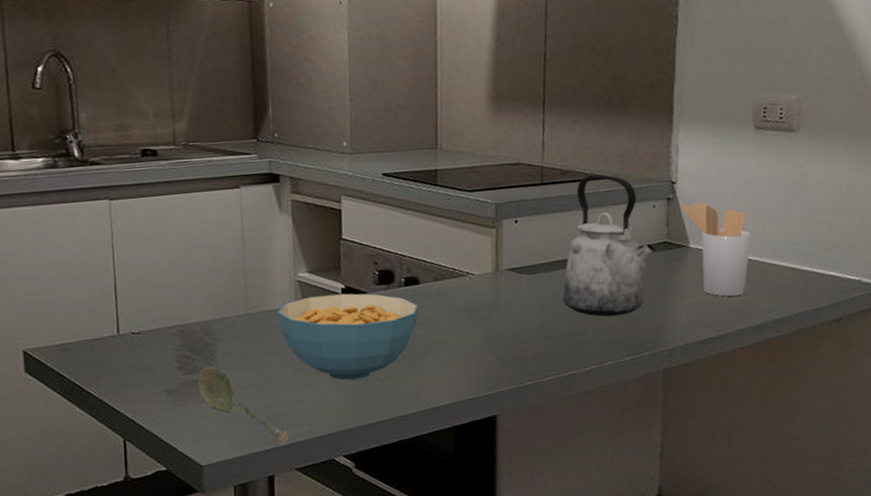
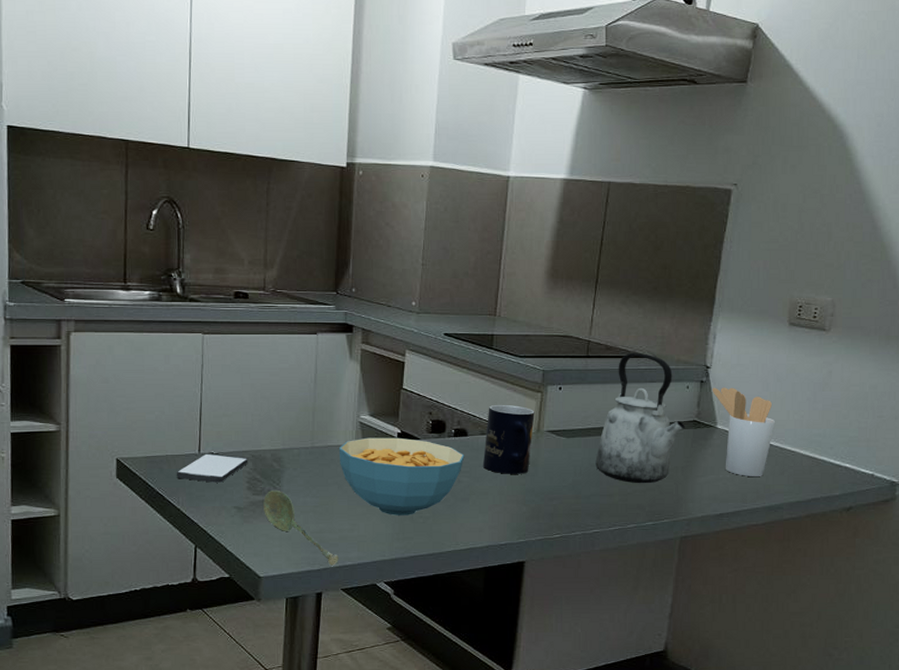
smartphone: none [93,332,176,366] -> present [176,453,248,483]
mug: none [439,245,492,322] -> present [482,404,535,474]

